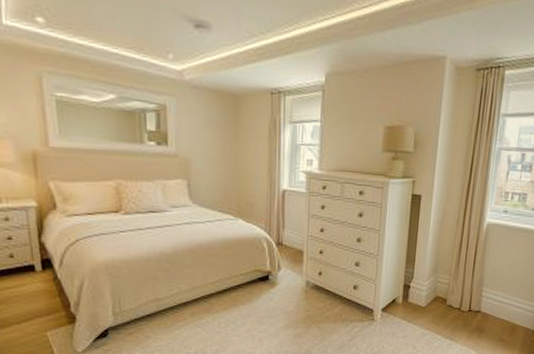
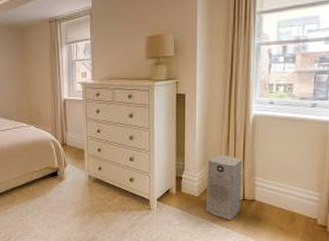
air purifier: none [431,263,472,333] -> present [205,155,242,221]

